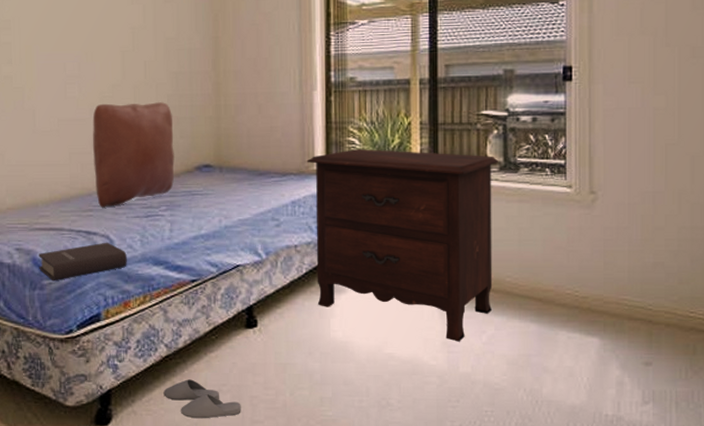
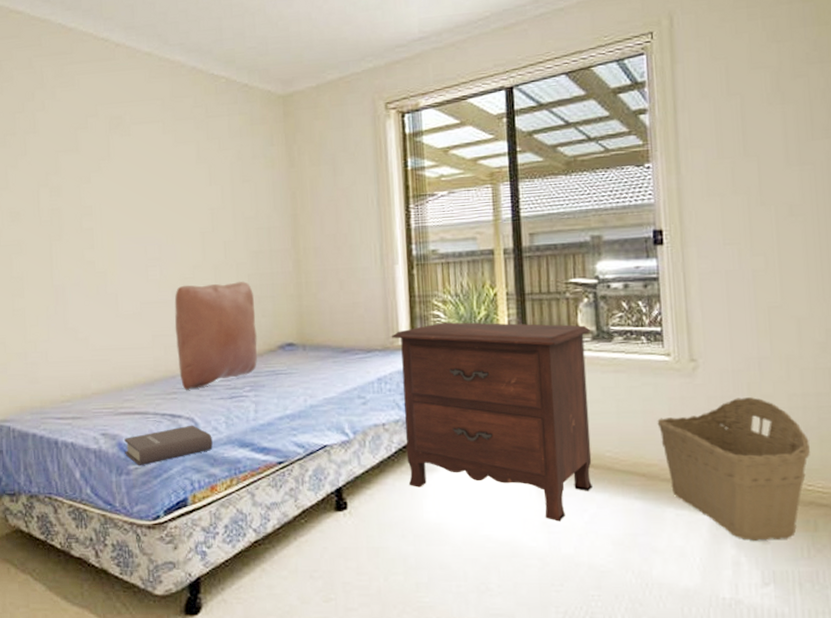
slippers: present [163,379,241,419] -> none [253,565,334,607]
wicker basket: none [556,229,694,363] -> present [657,397,810,541]

